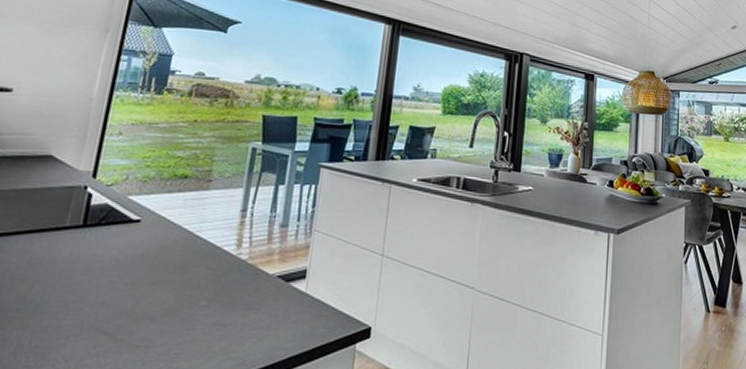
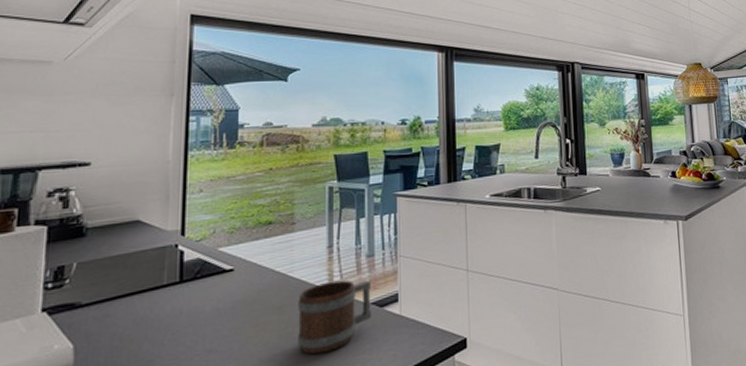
mug: none [194,247,280,323] -> present [298,280,372,355]

